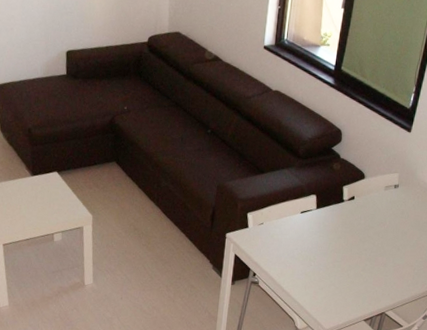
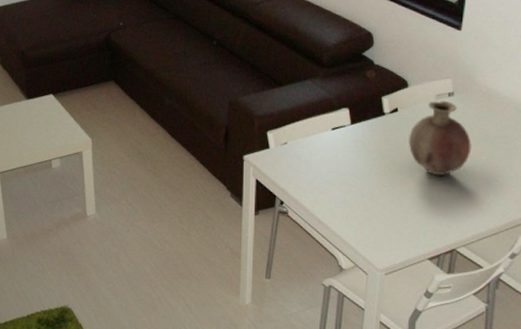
vase: none [359,191,407,253] -> present [409,101,472,176]

